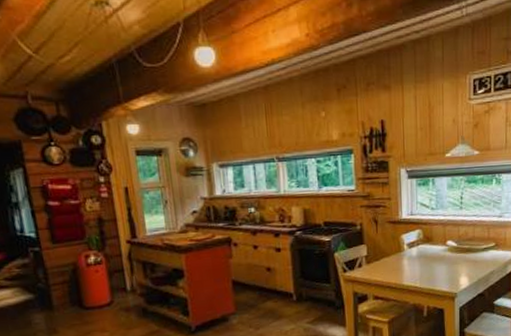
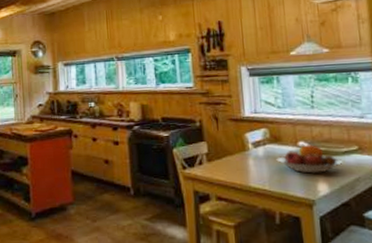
fruit bowl: none [427,243,482,270] -> present [276,144,343,174]

